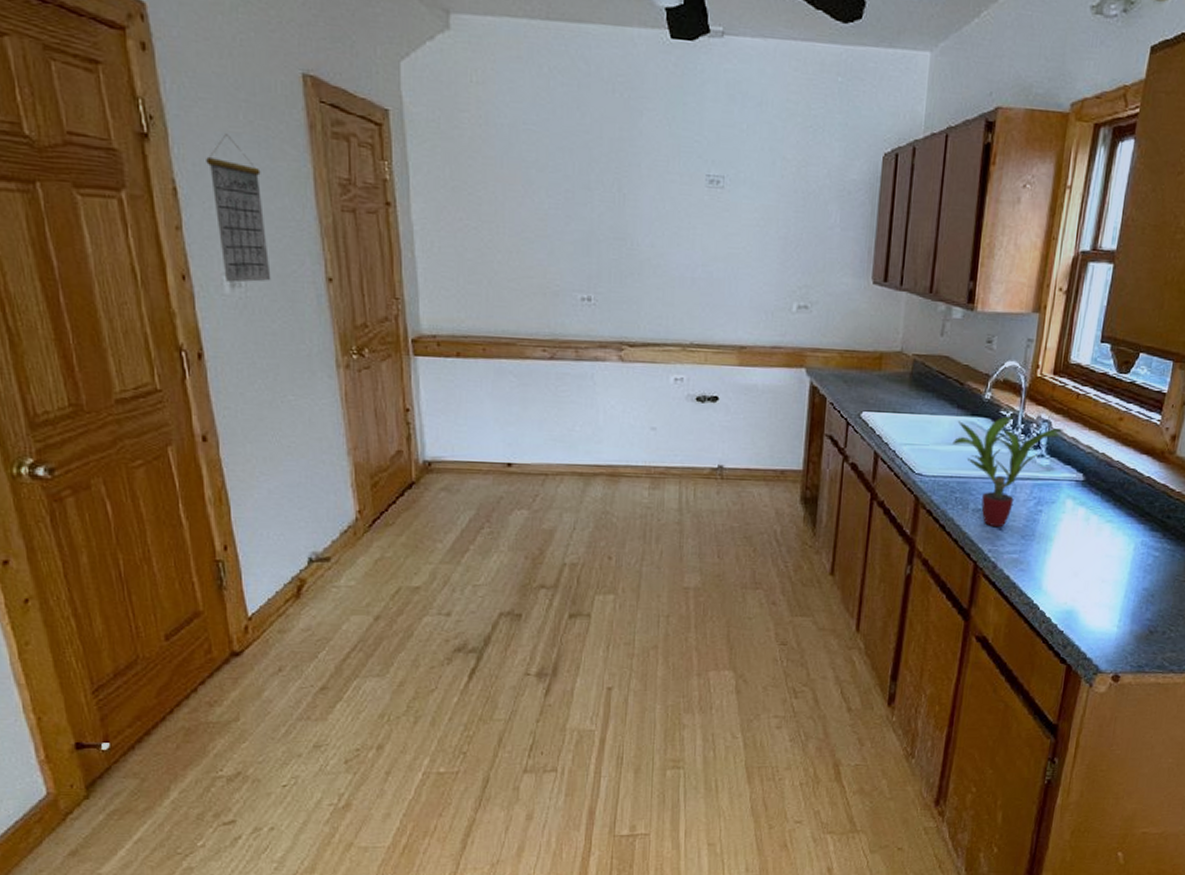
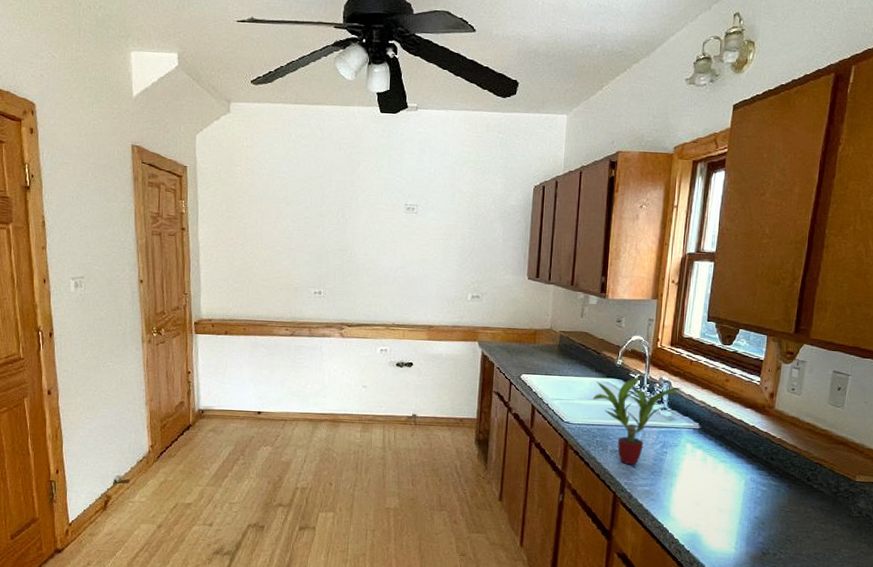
calendar: present [206,134,271,283] -> none [65,185,102,284]

